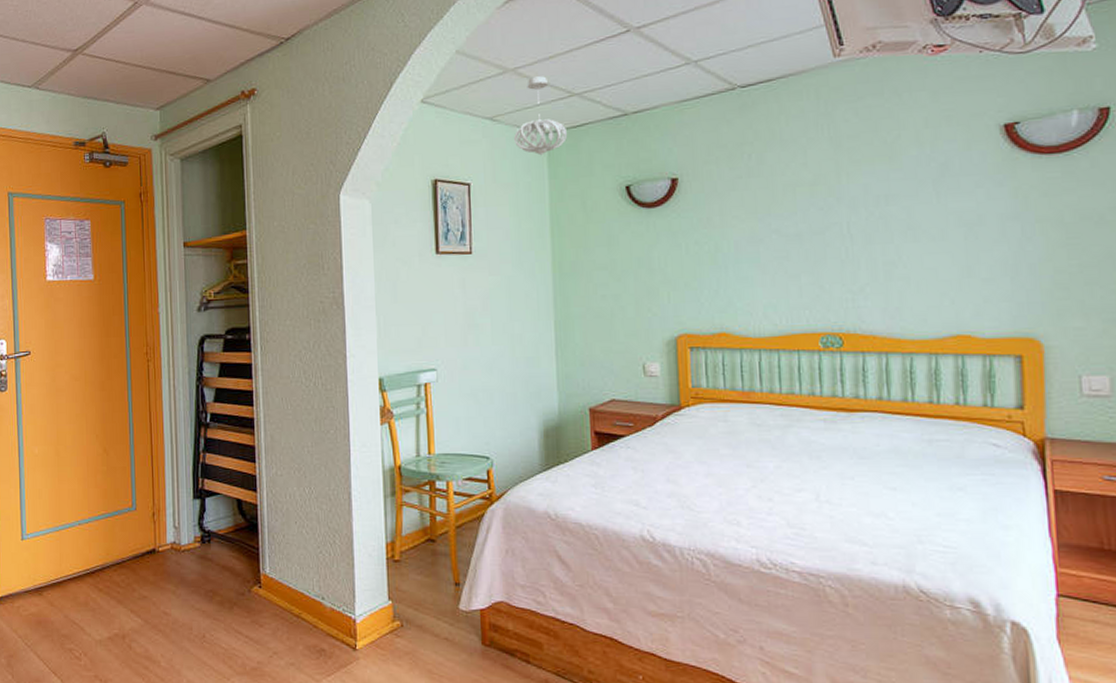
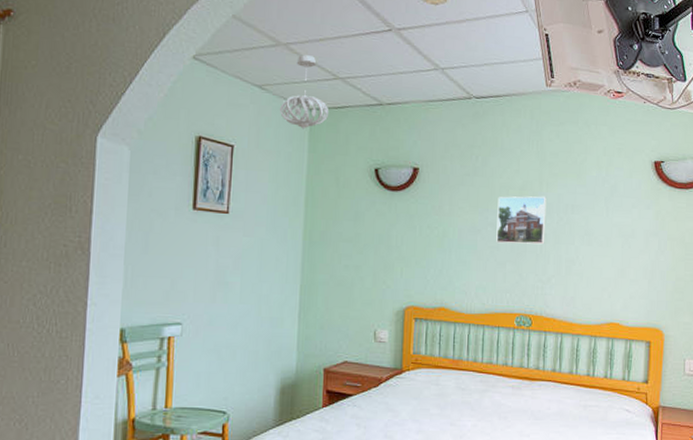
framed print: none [781,189,852,253] -> present [496,196,546,245]

